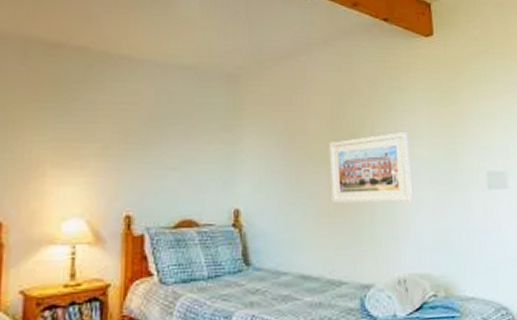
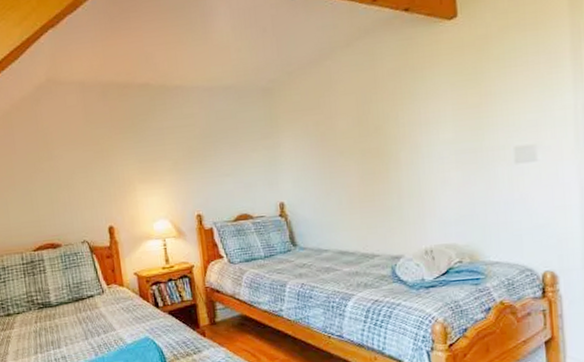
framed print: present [328,132,412,204] -> none [356,119,437,191]

